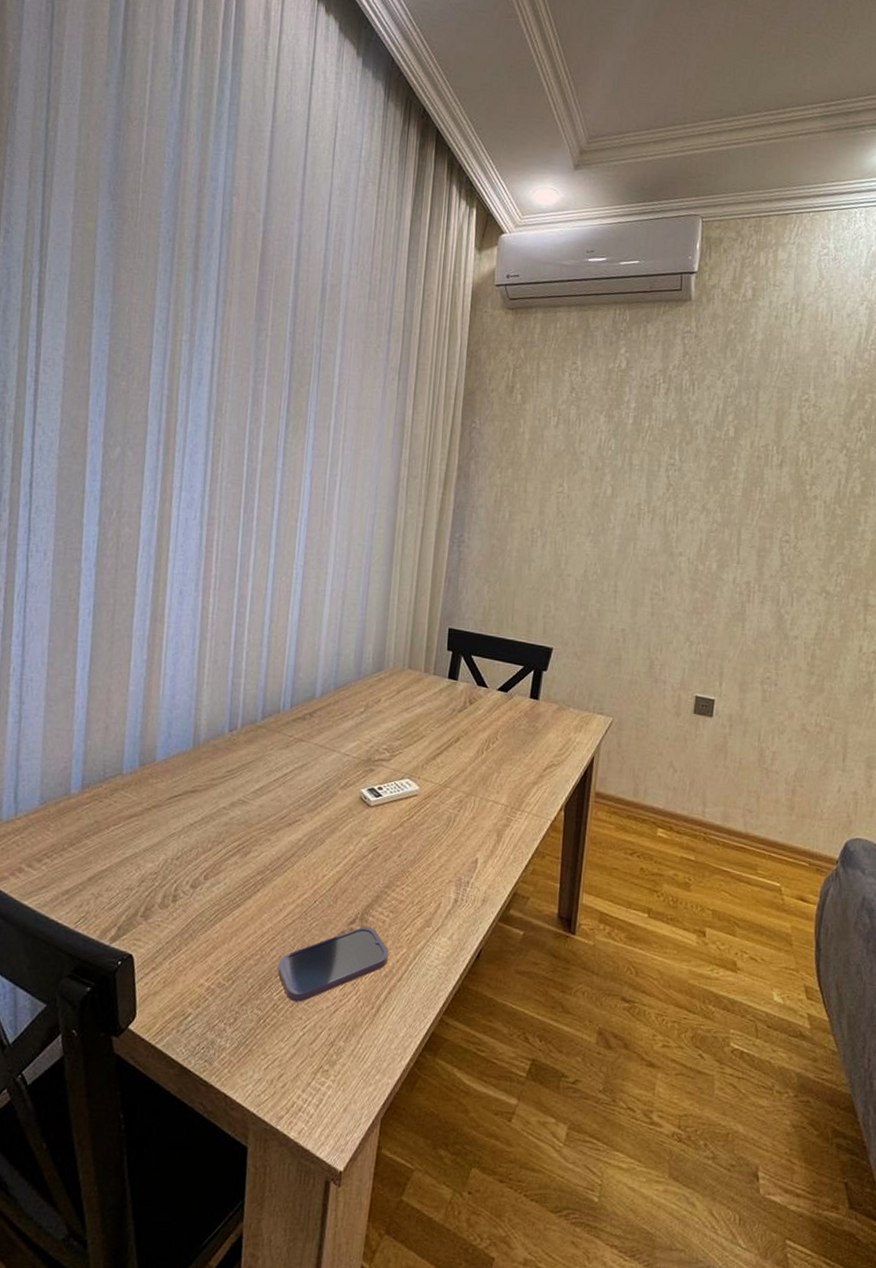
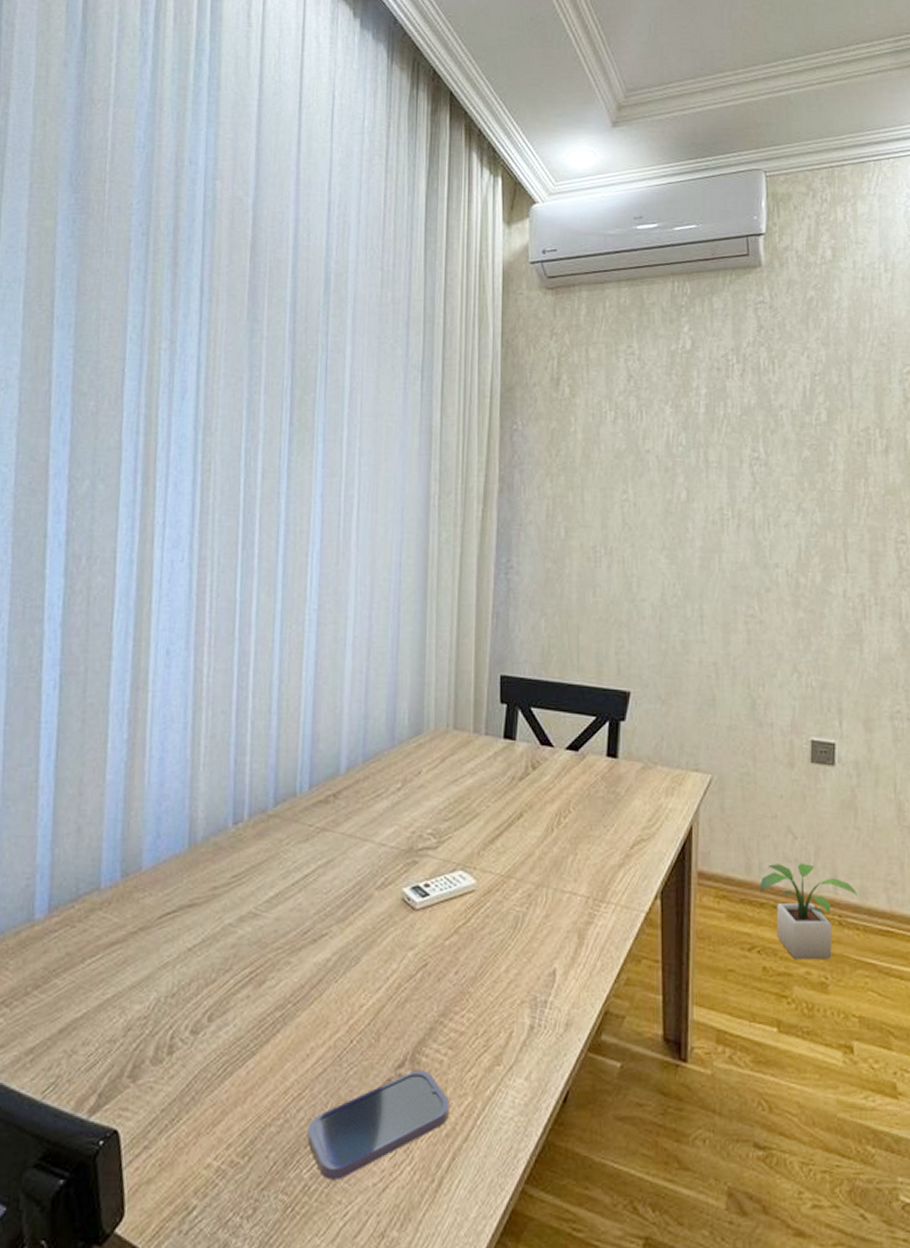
potted plant: none [644,790,721,866] -> present [760,862,858,960]

